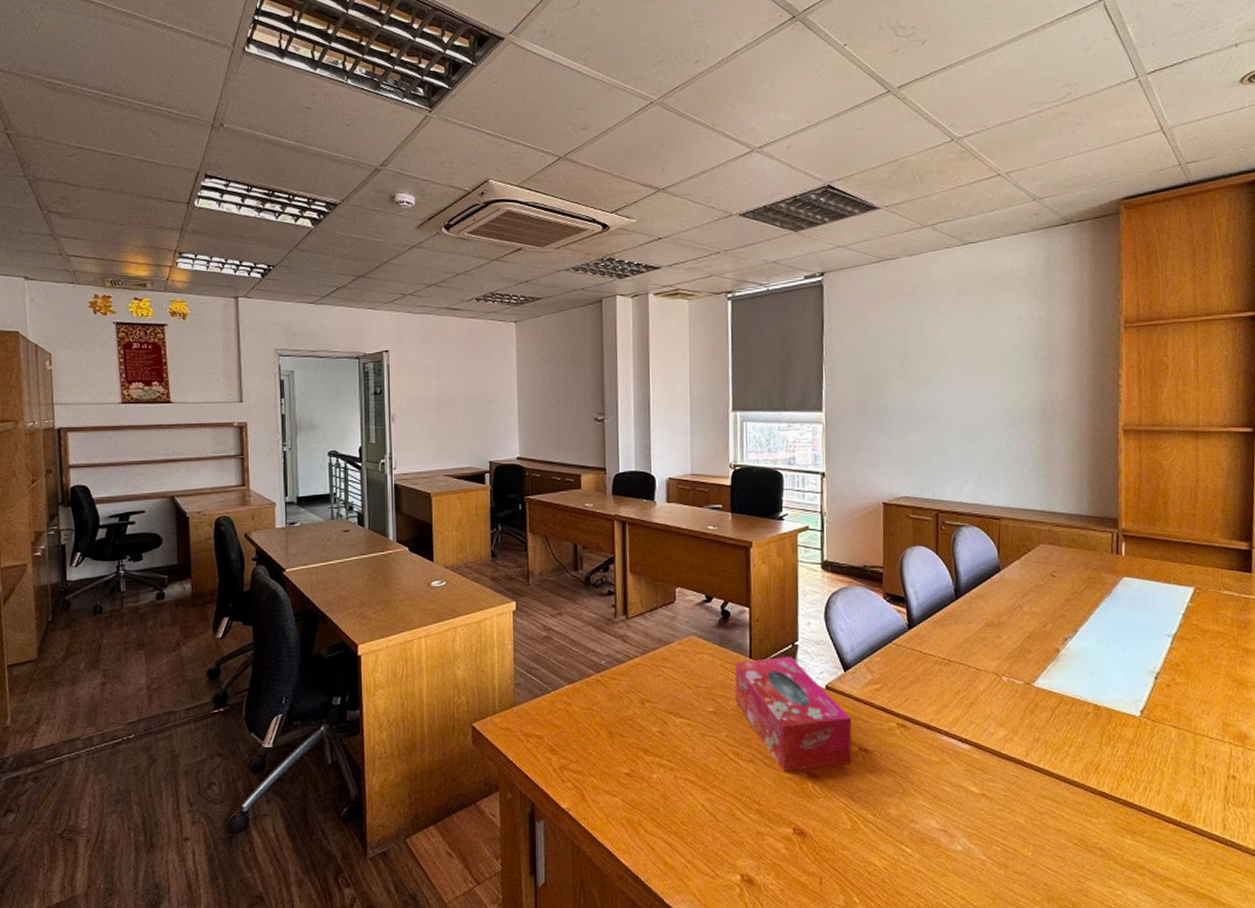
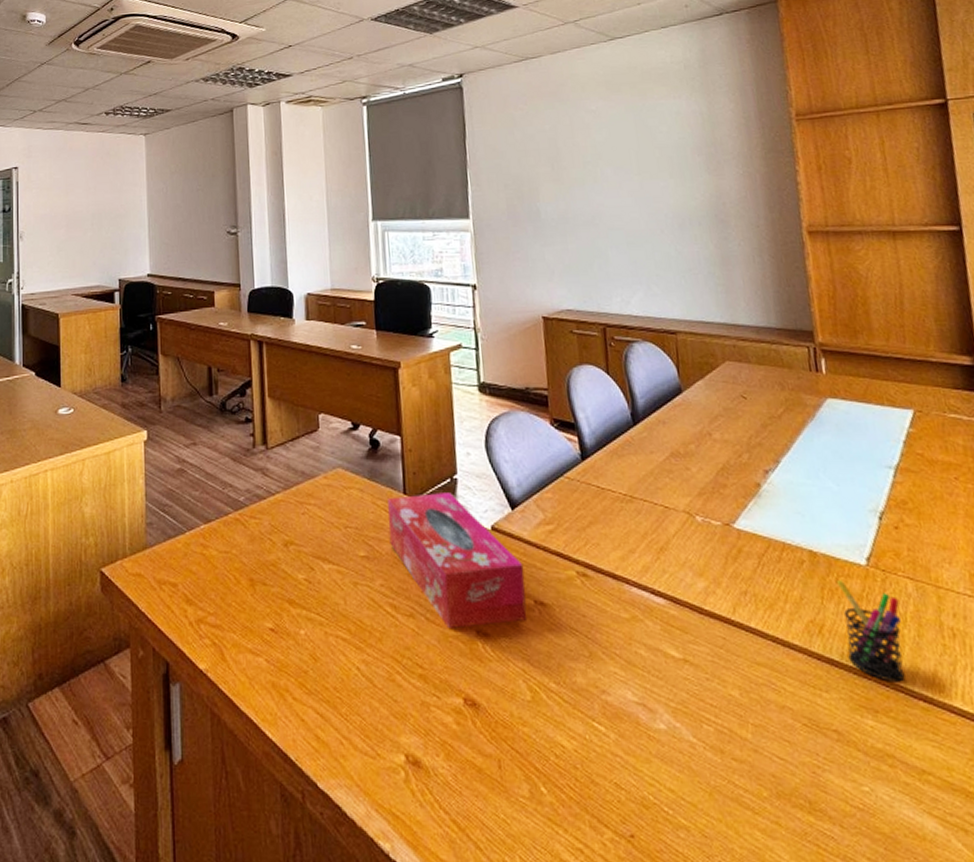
pen holder: none [1113,728,1163,810] -> present [835,579,905,682]

